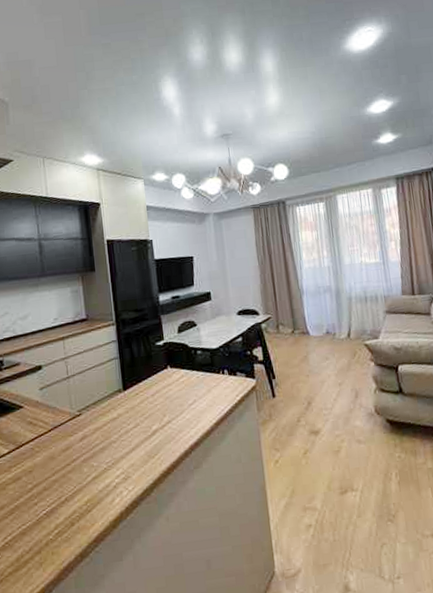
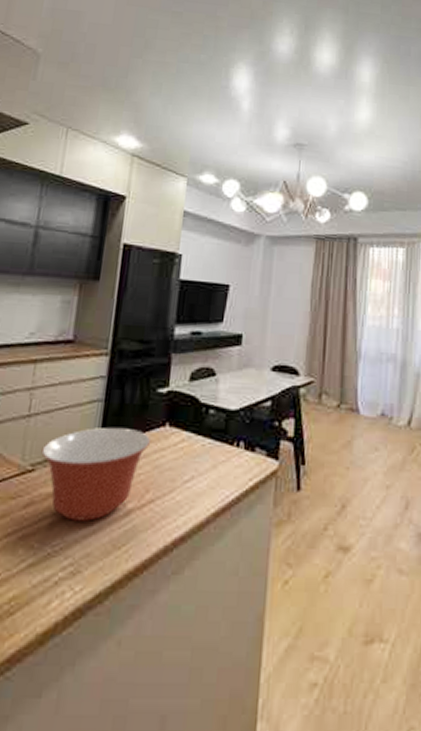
mixing bowl: none [83,374,160,444] -> present [41,427,151,521]

